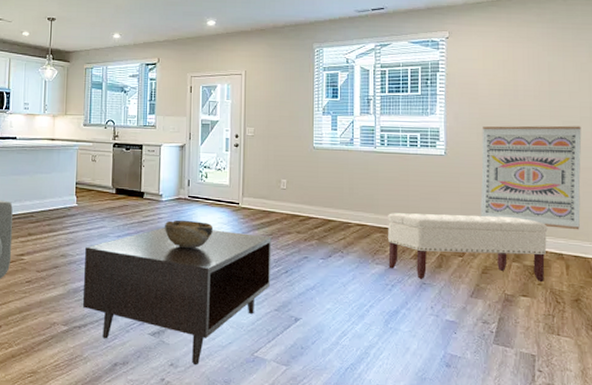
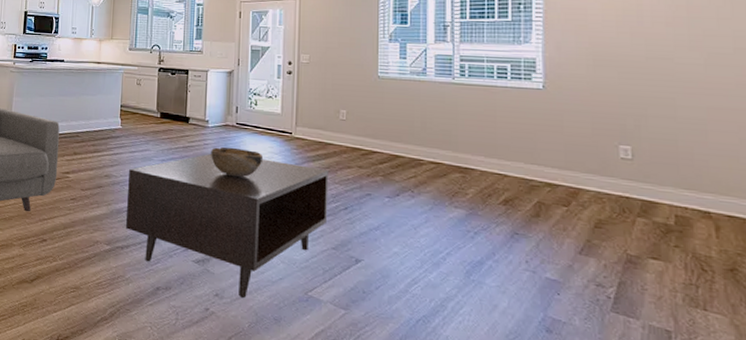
bench: present [388,213,548,283] -> none [470,151,688,245]
wall art: present [480,125,582,230] -> none [592,57,737,185]

